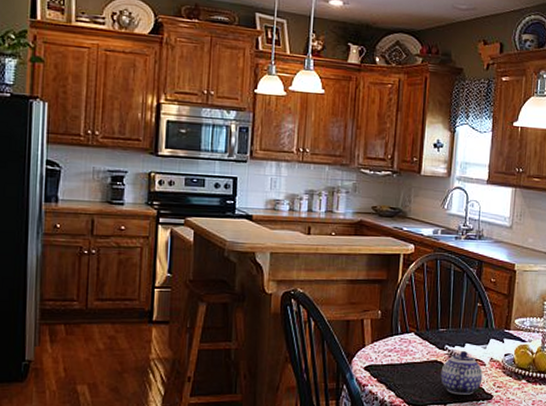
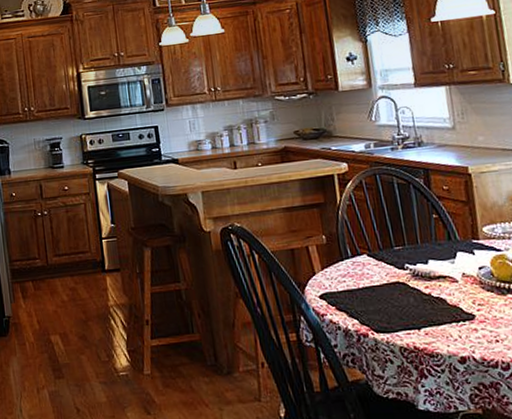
teapot: present [440,350,483,395] -> none [406,267,458,317]

